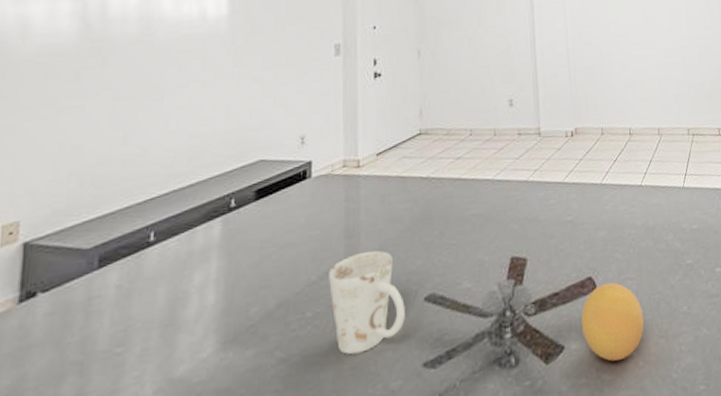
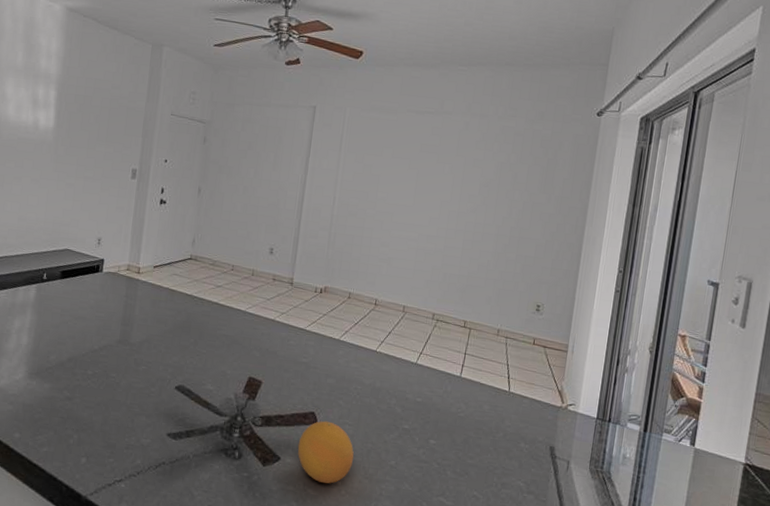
mug: present [329,250,405,355] -> none [106,339,160,412]

